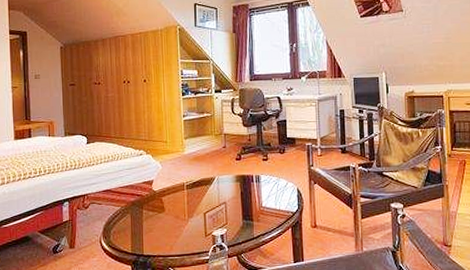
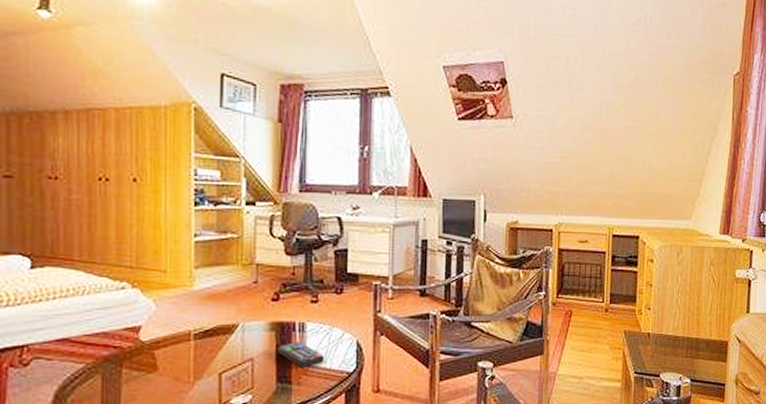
remote control: none [242,189,275,210] -> present [277,342,325,369]

